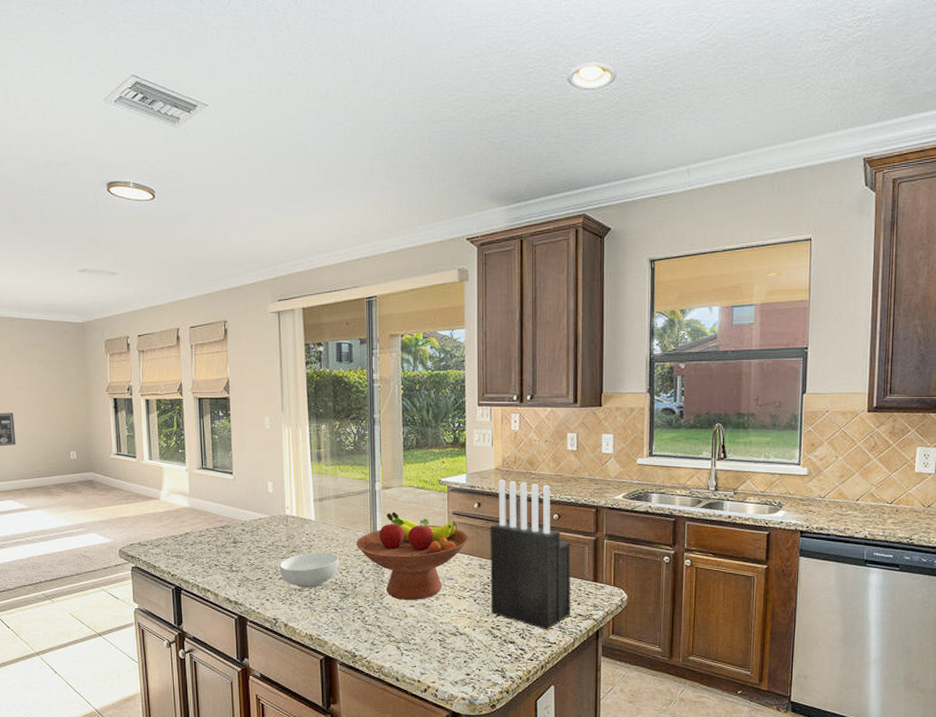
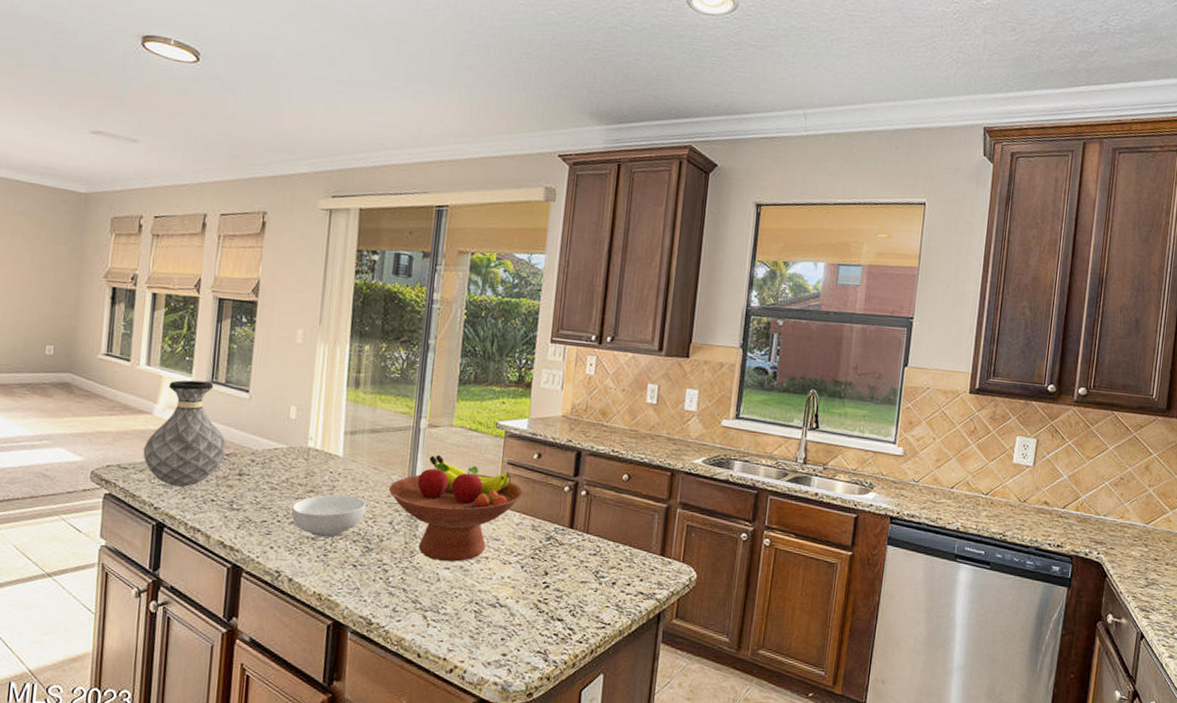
vase: none [156,468,221,557] -> present [143,380,227,488]
knife block: present [490,480,571,630] -> none [540,429,639,609]

